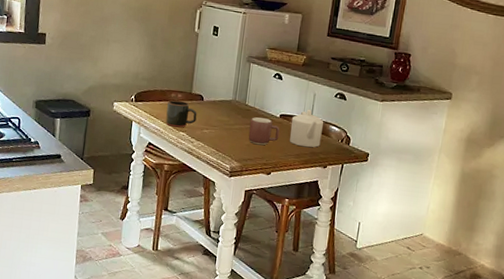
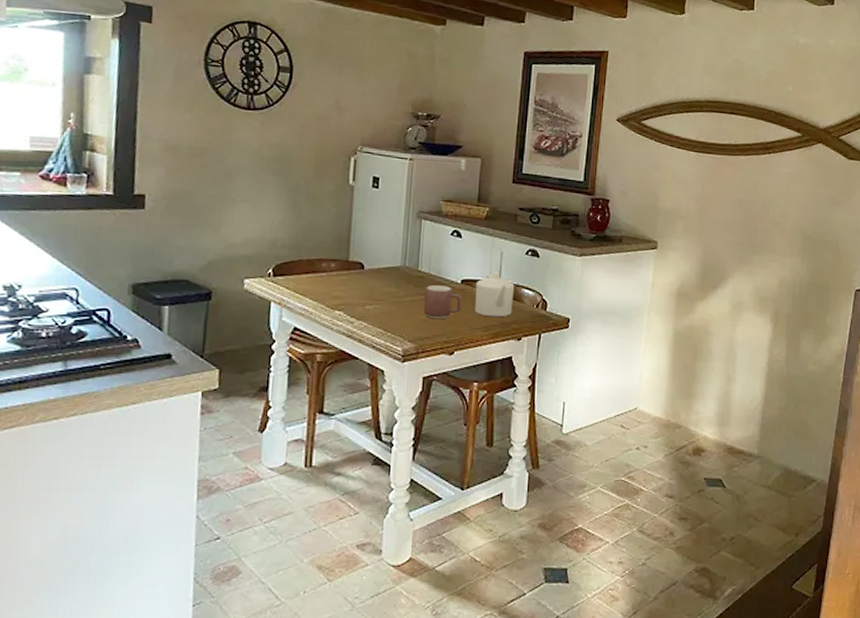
mug: present [165,100,197,128] -> none [315,270,357,305]

